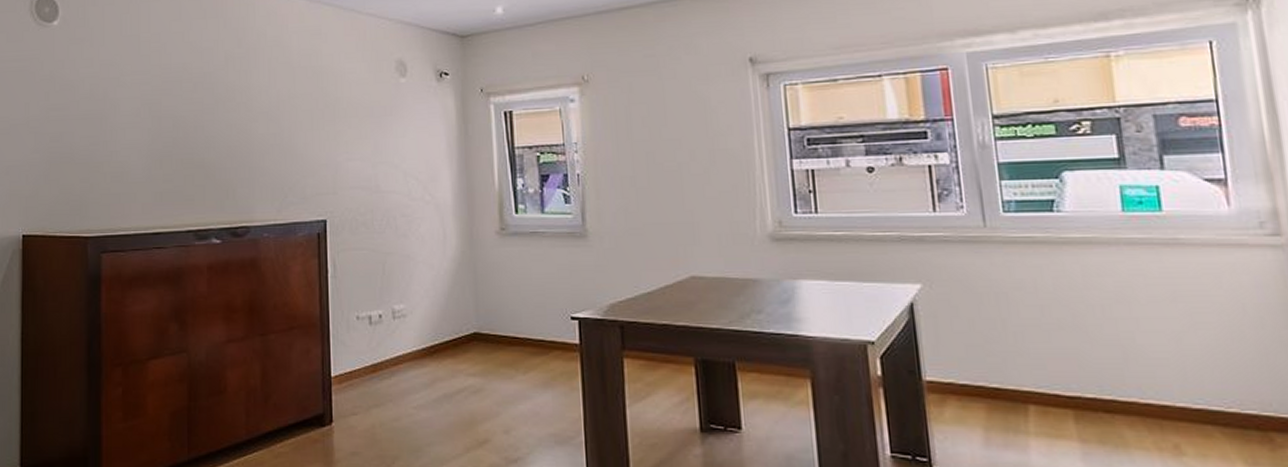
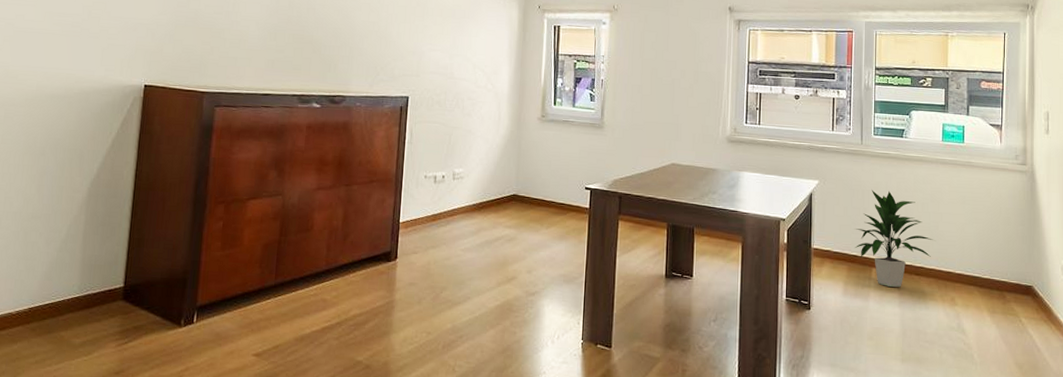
indoor plant: none [991,291,1128,433] -> present [855,190,933,288]

